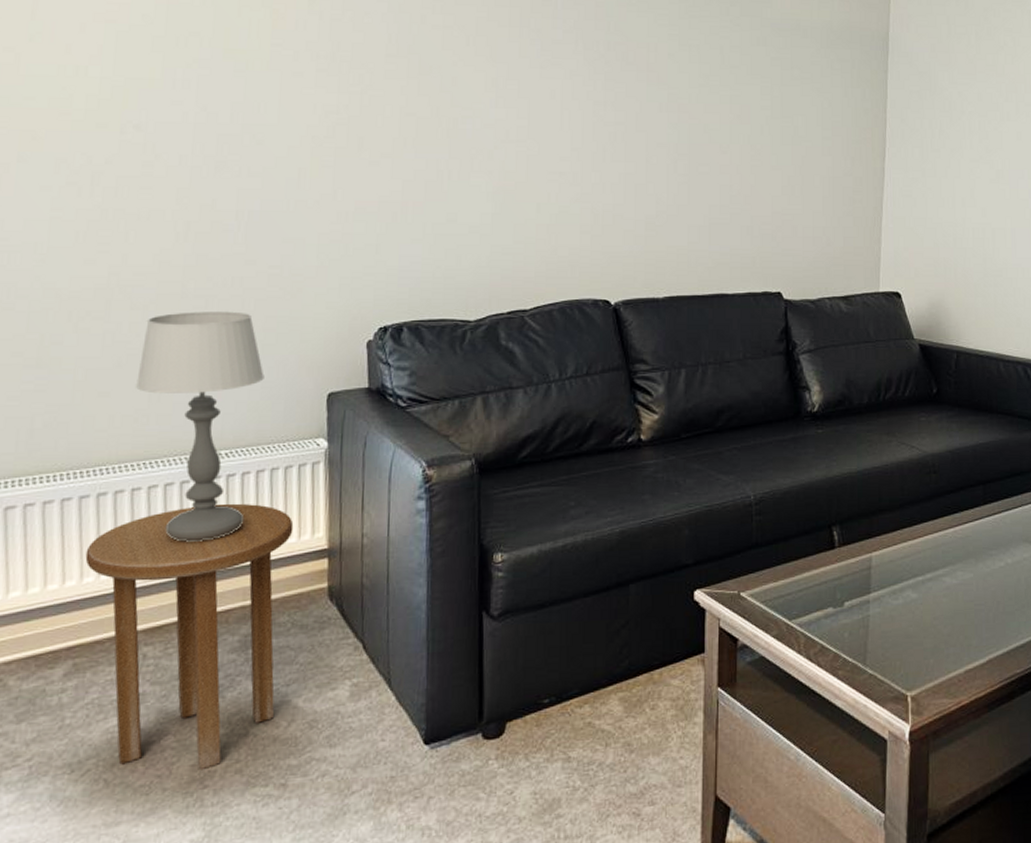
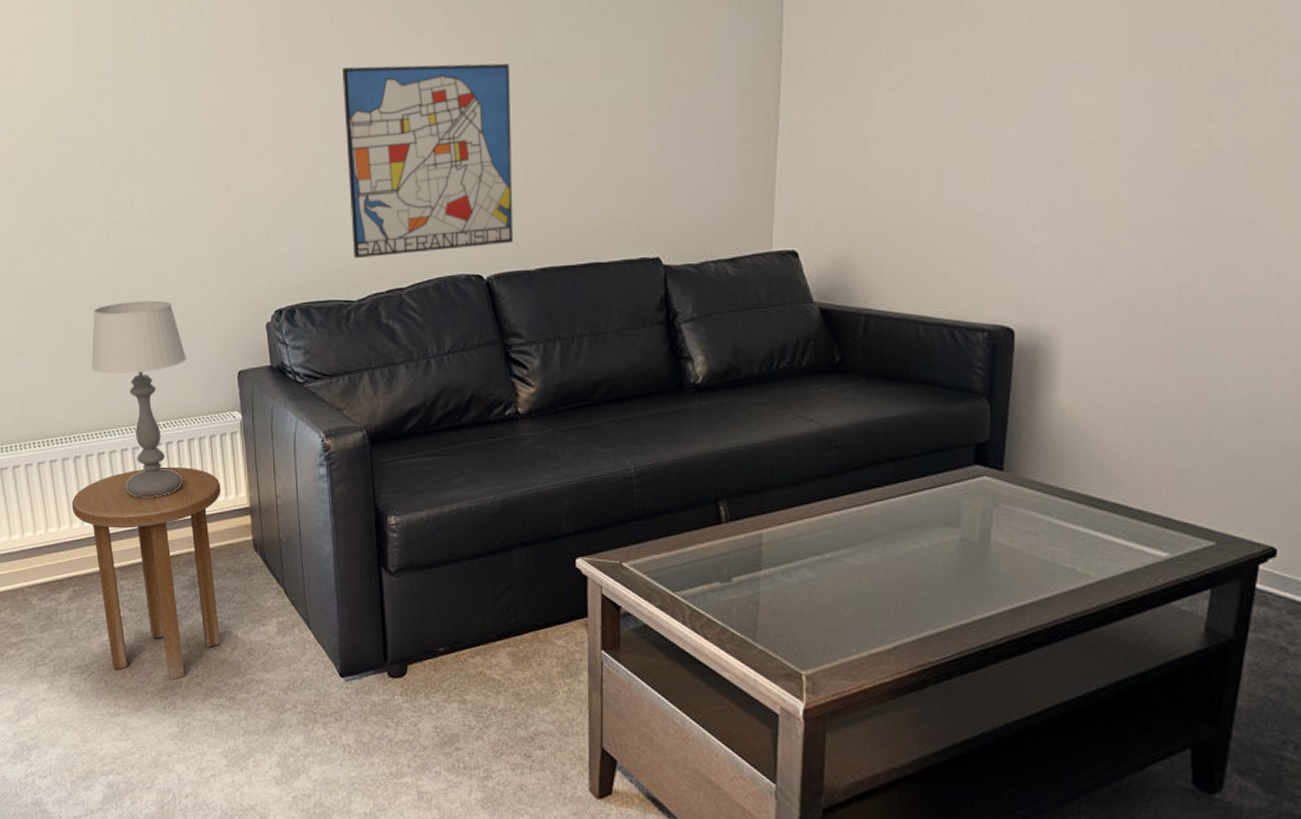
wall art: none [473,87,645,277] -> present [342,63,514,258]

